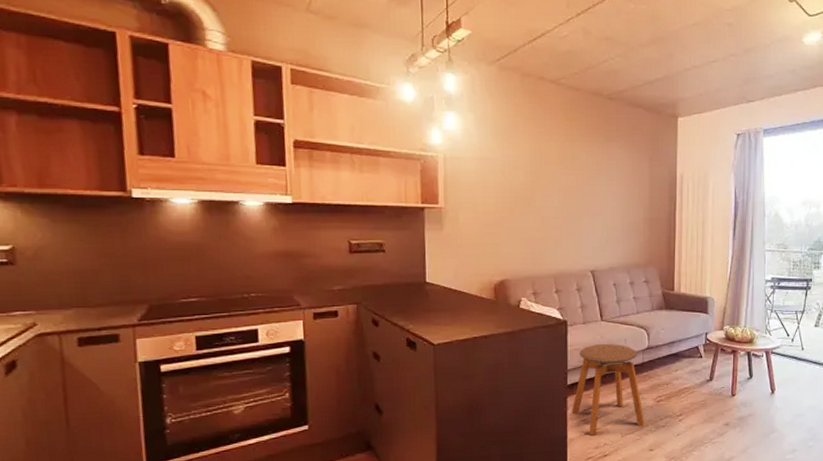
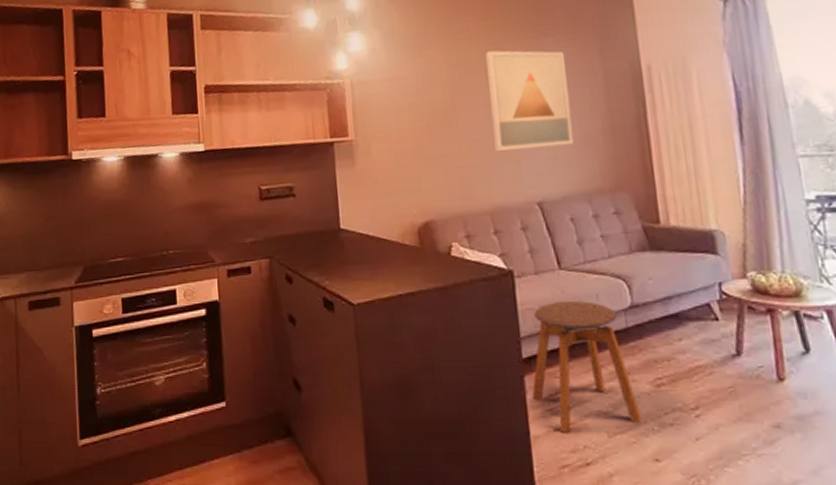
wall art: none [562,146,624,229] -> present [485,50,574,151]

